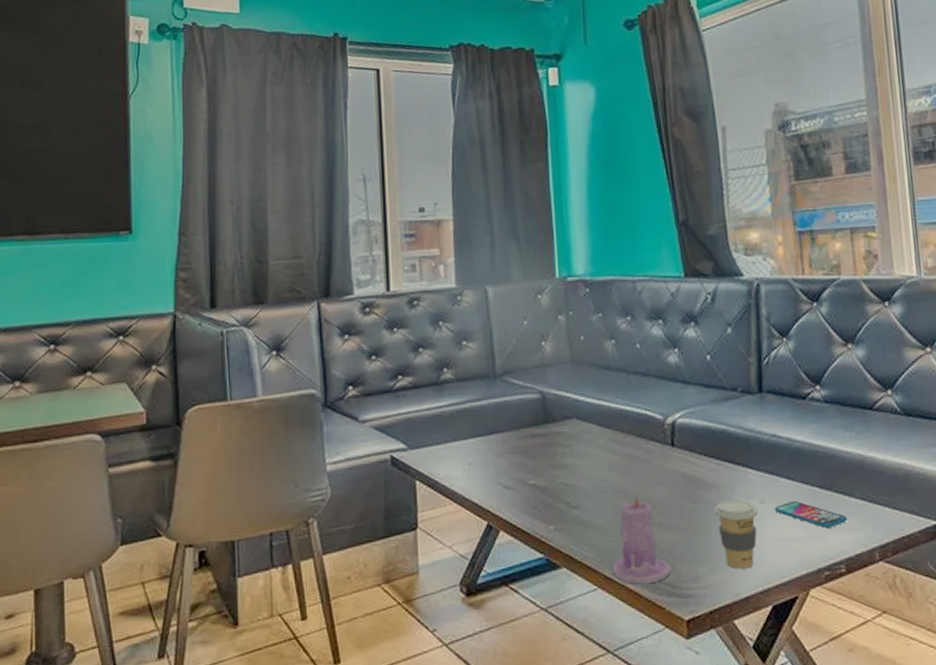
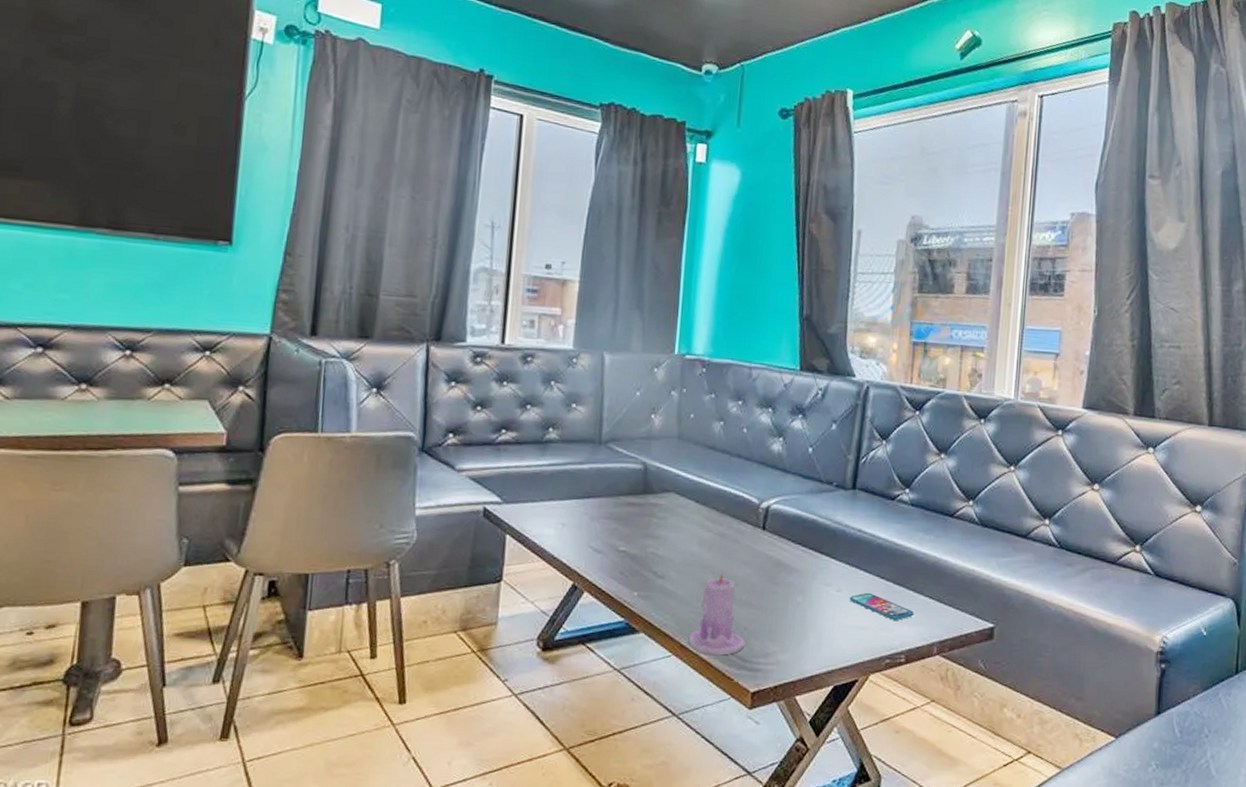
coffee cup: present [713,499,759,569] -> none [793,585,834,650]

